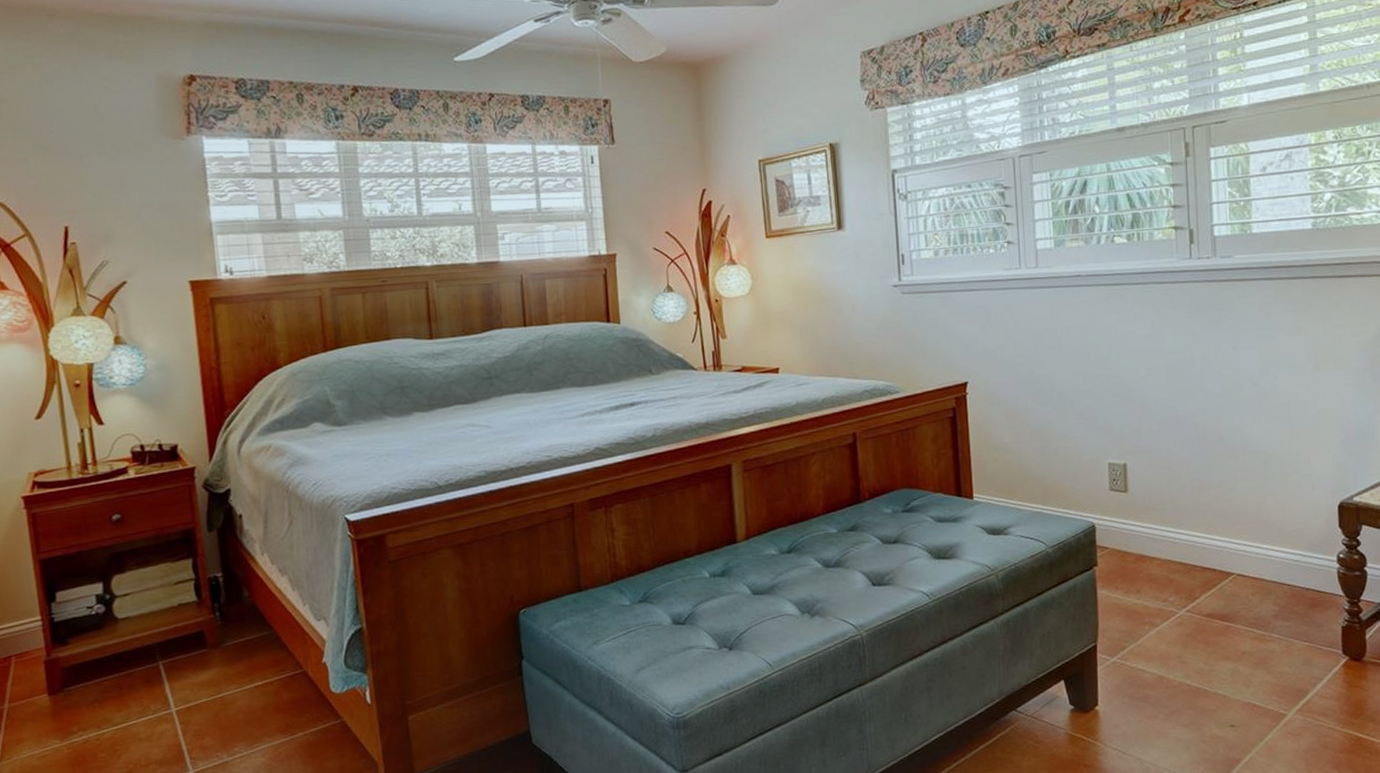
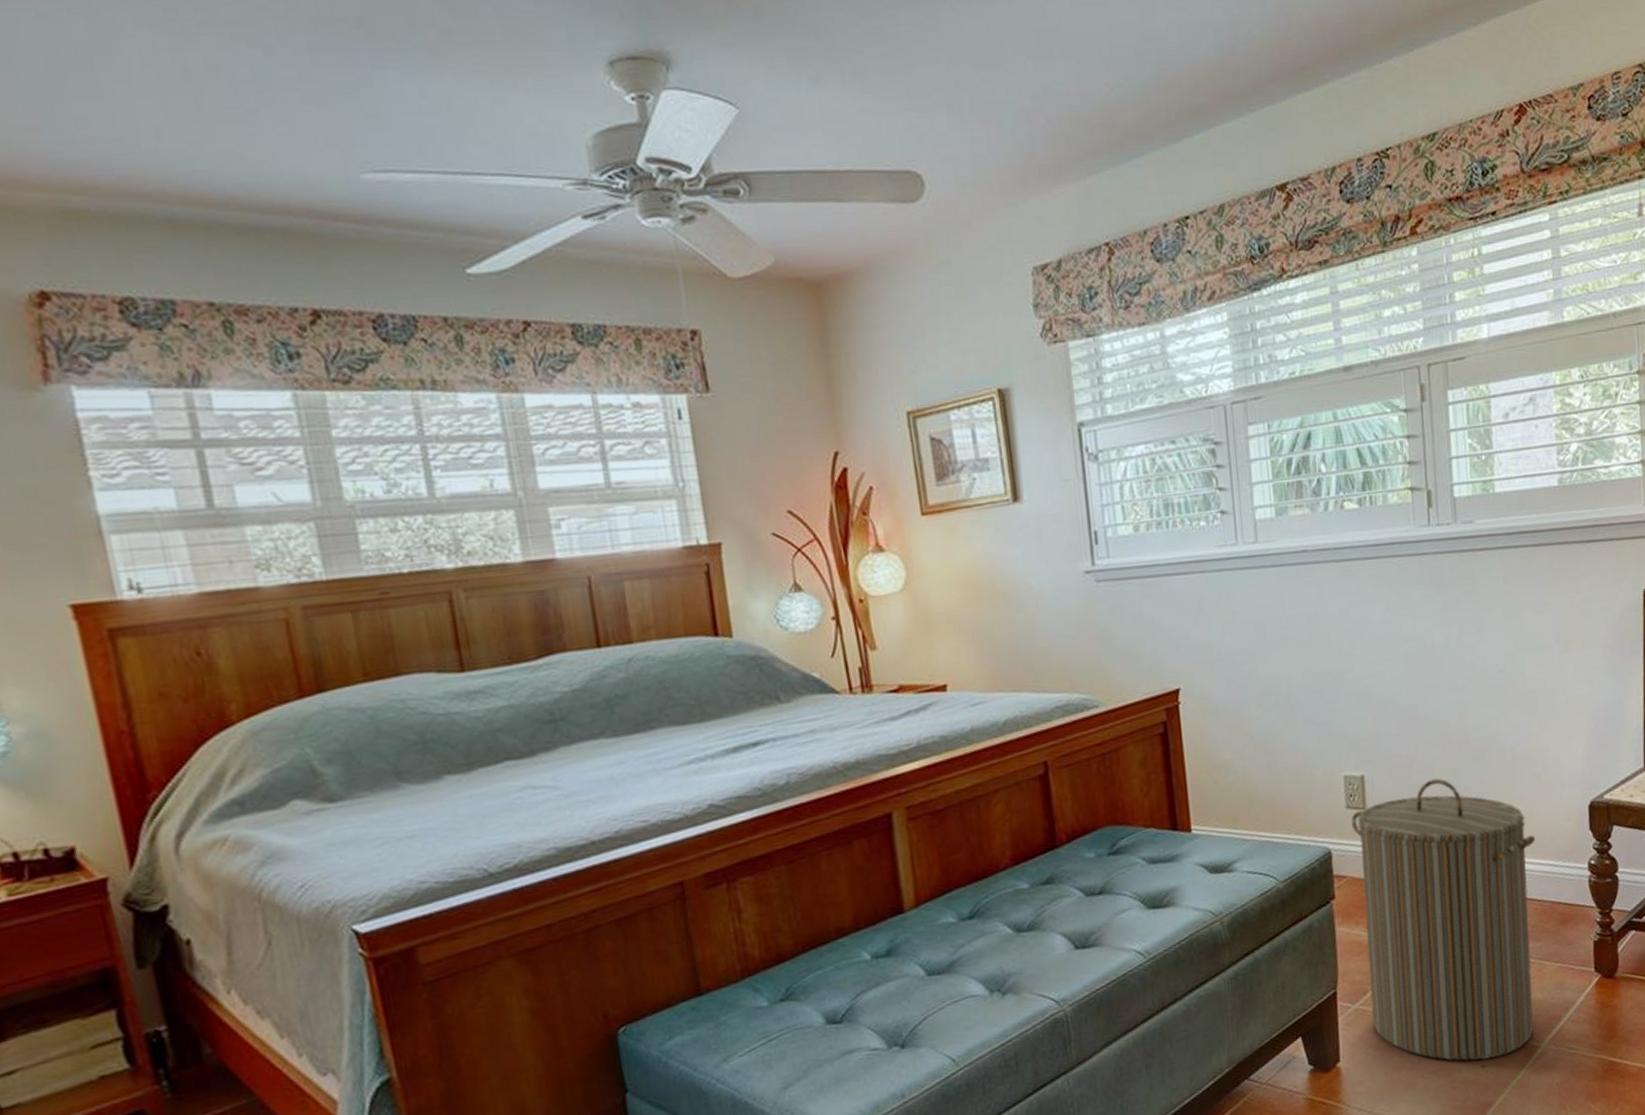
laundry hamper: none [1114,471,1285,721] -> present [1351,778,1535,1061]

